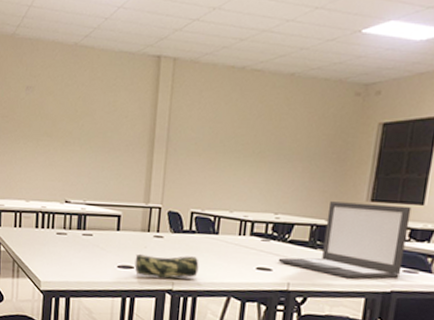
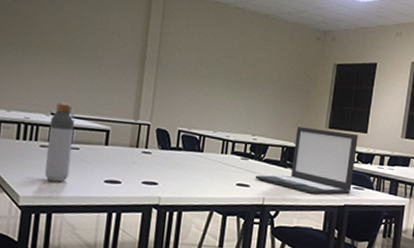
bottle: none [62,190,88,268] -> present [45,102,75,182]
pencil case: present [134,253,199,279] -> none [122,168,185,194]

